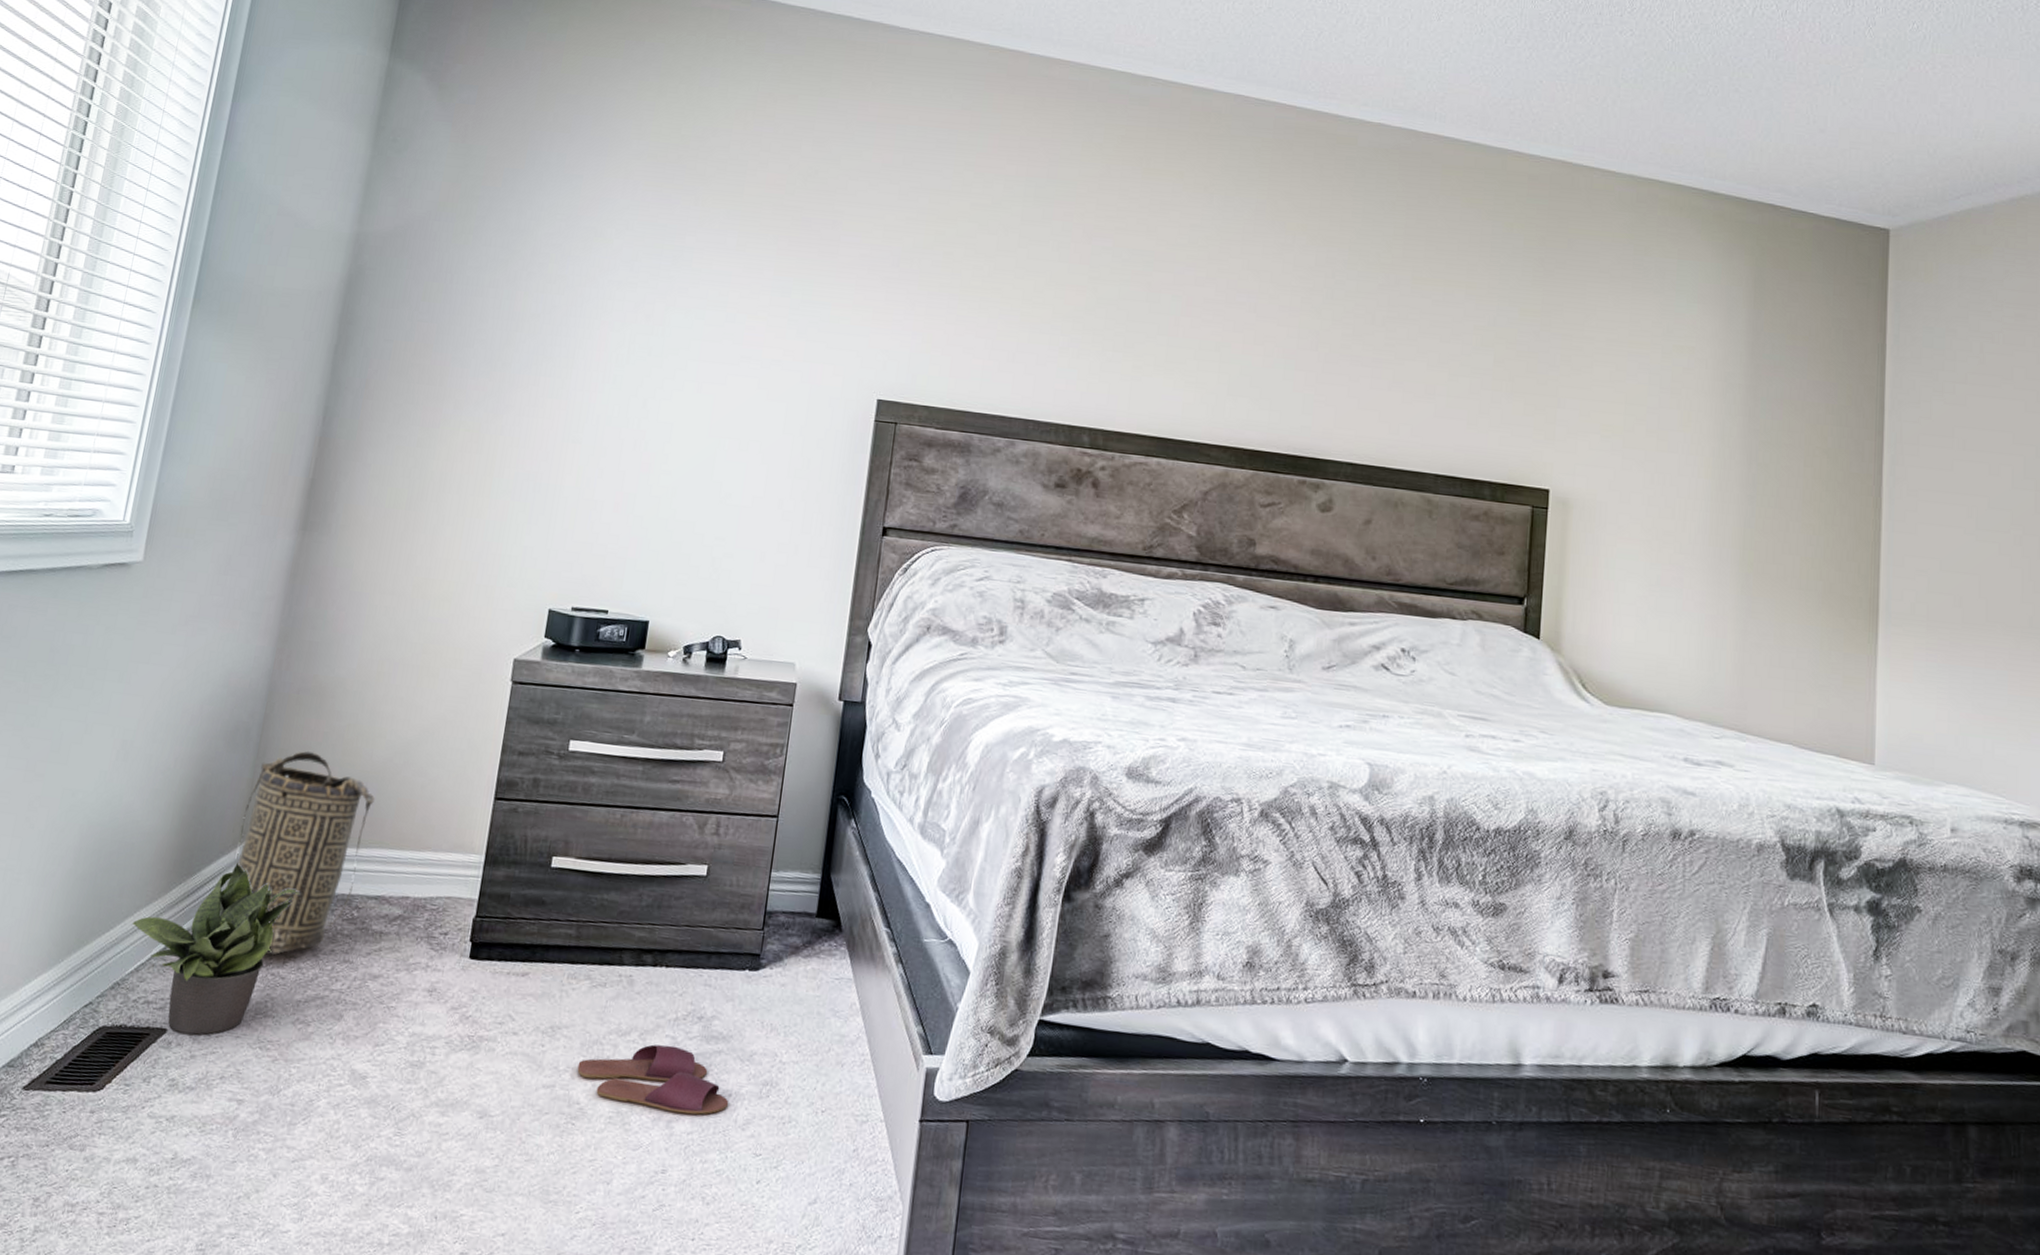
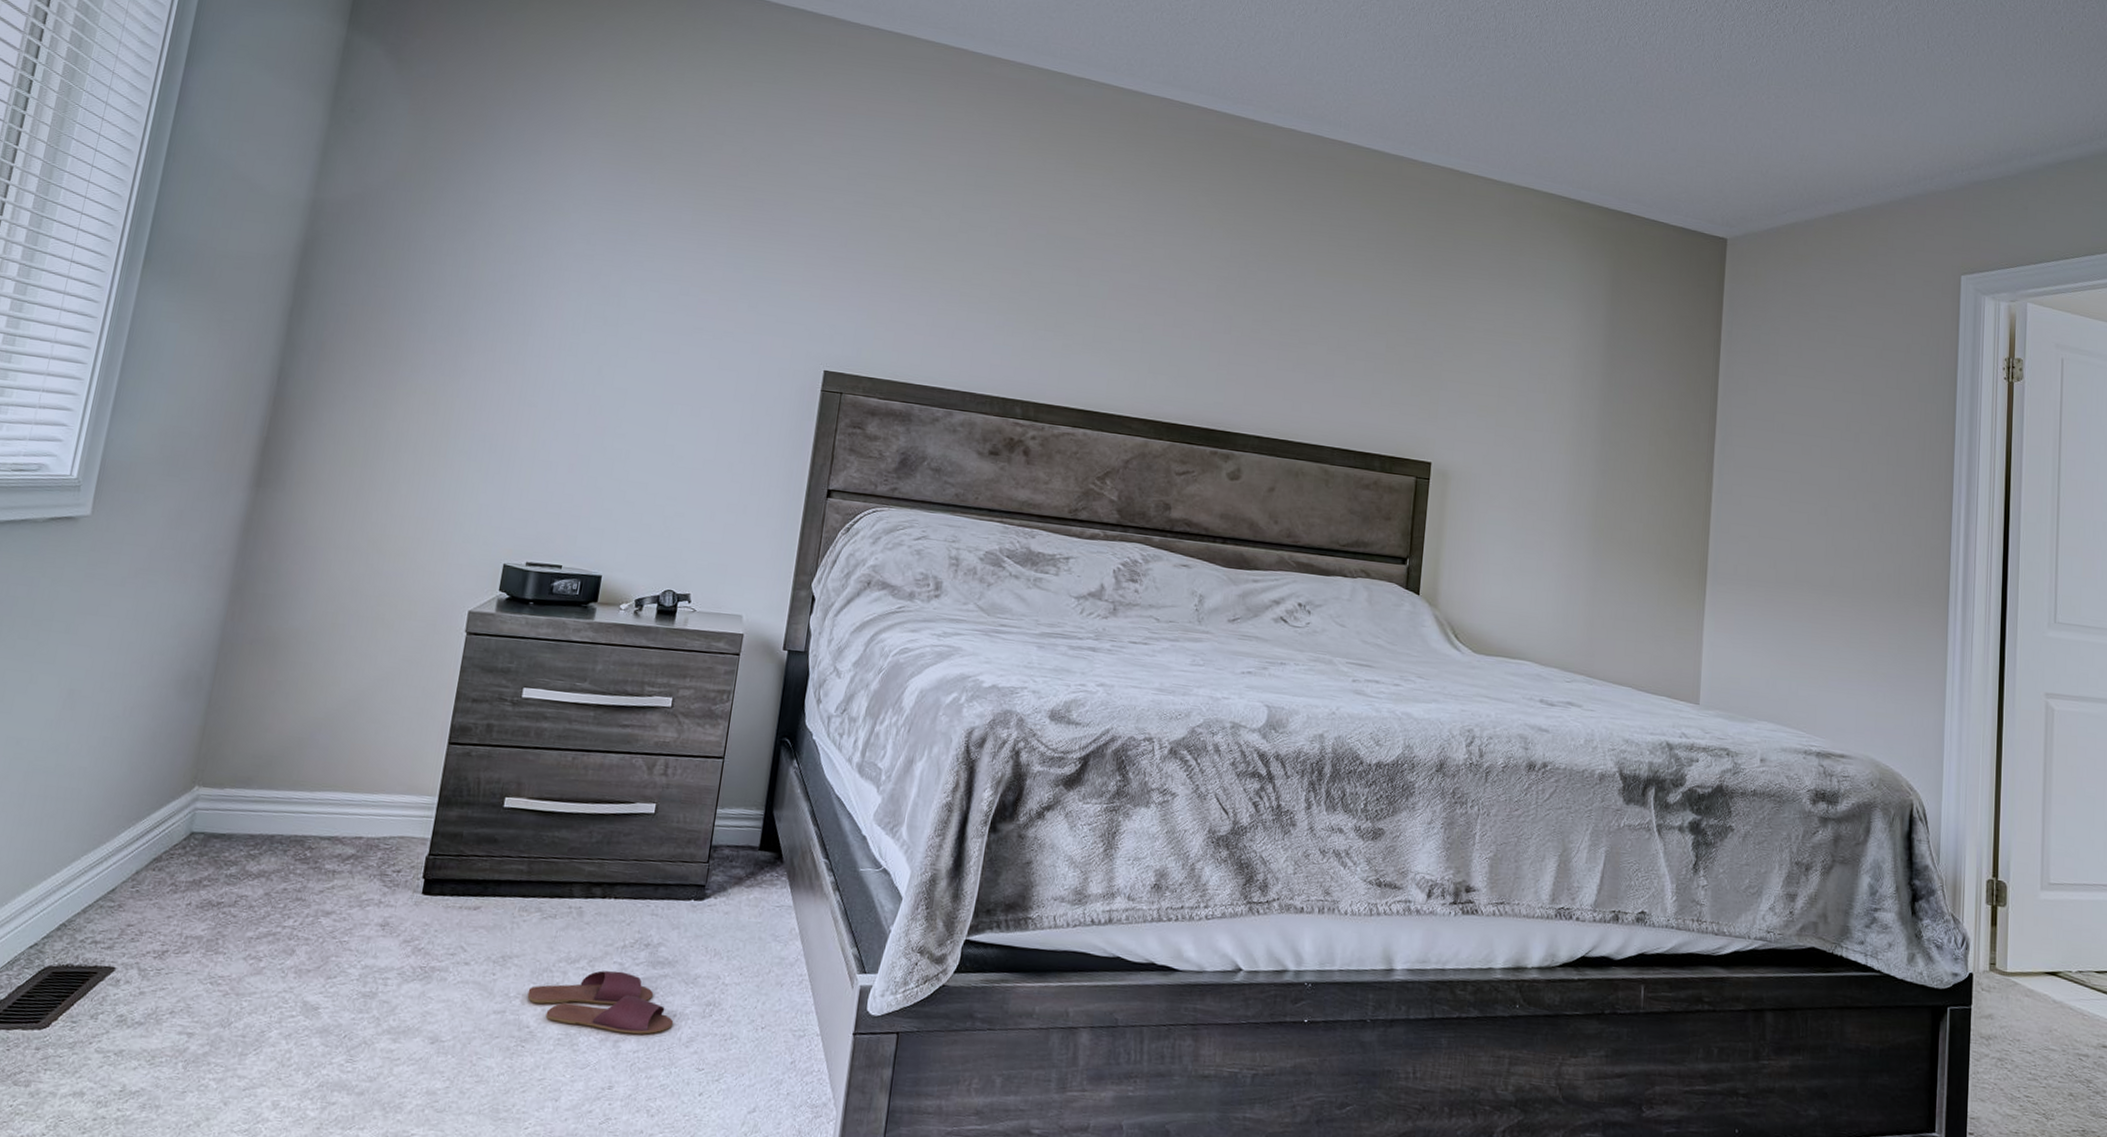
potted plant: present [131,862,302,1035] -> none [79,806,254,973]
basket: present [235,750,376,955] -> none [186,698,329,894]

